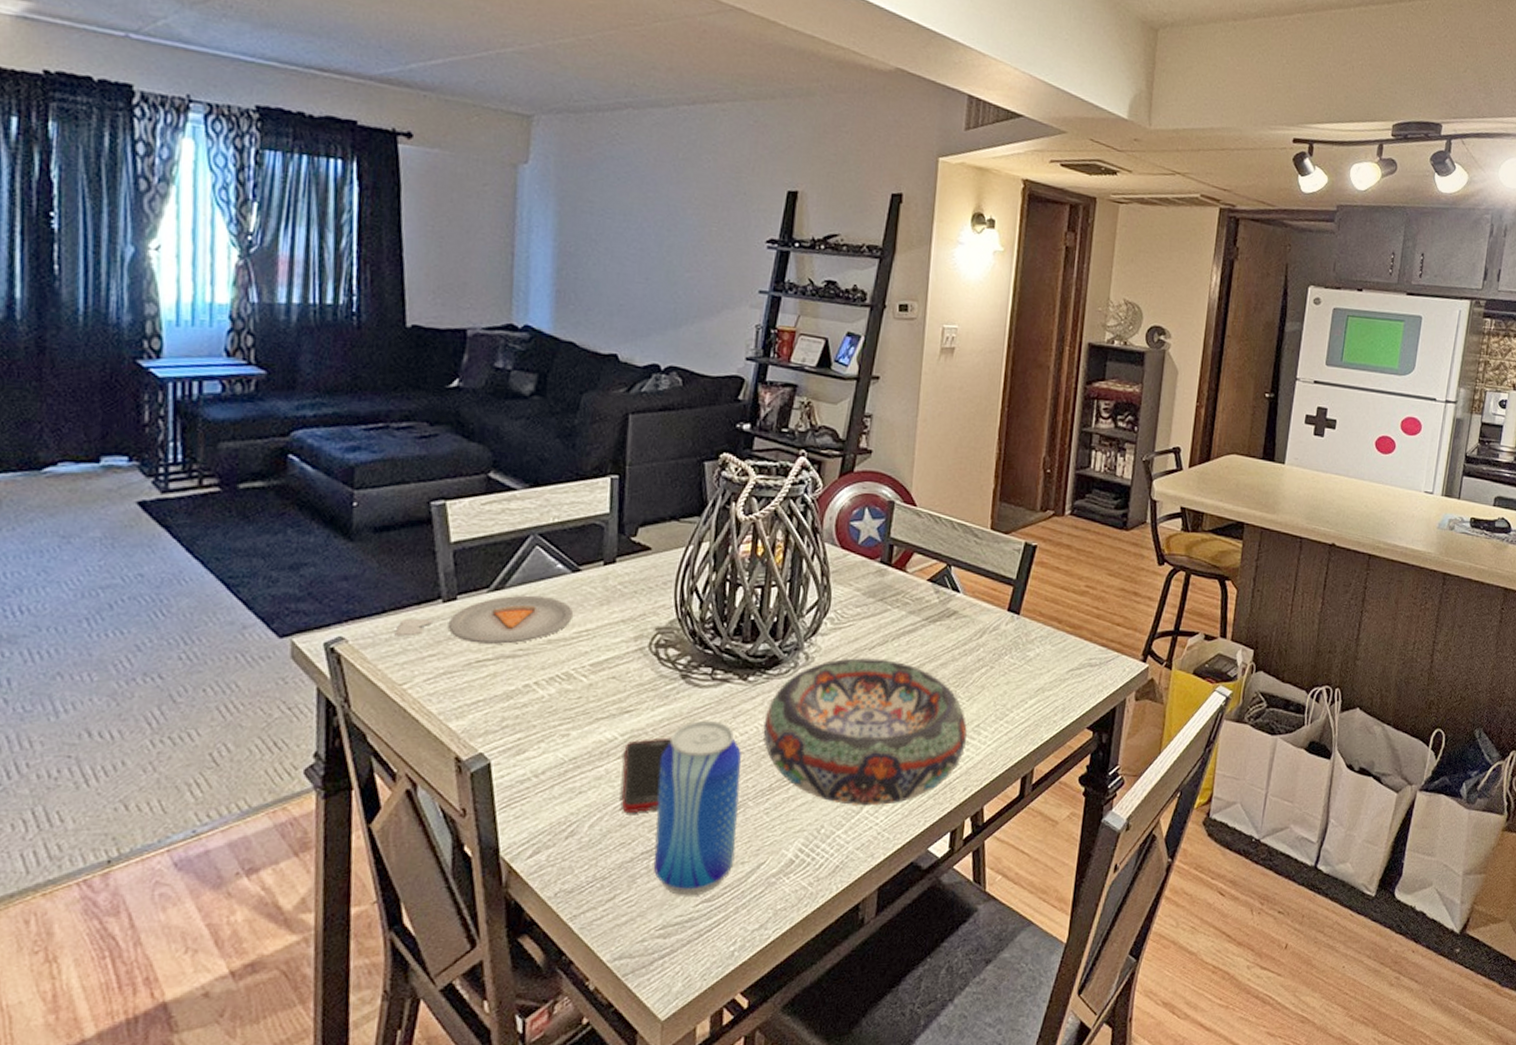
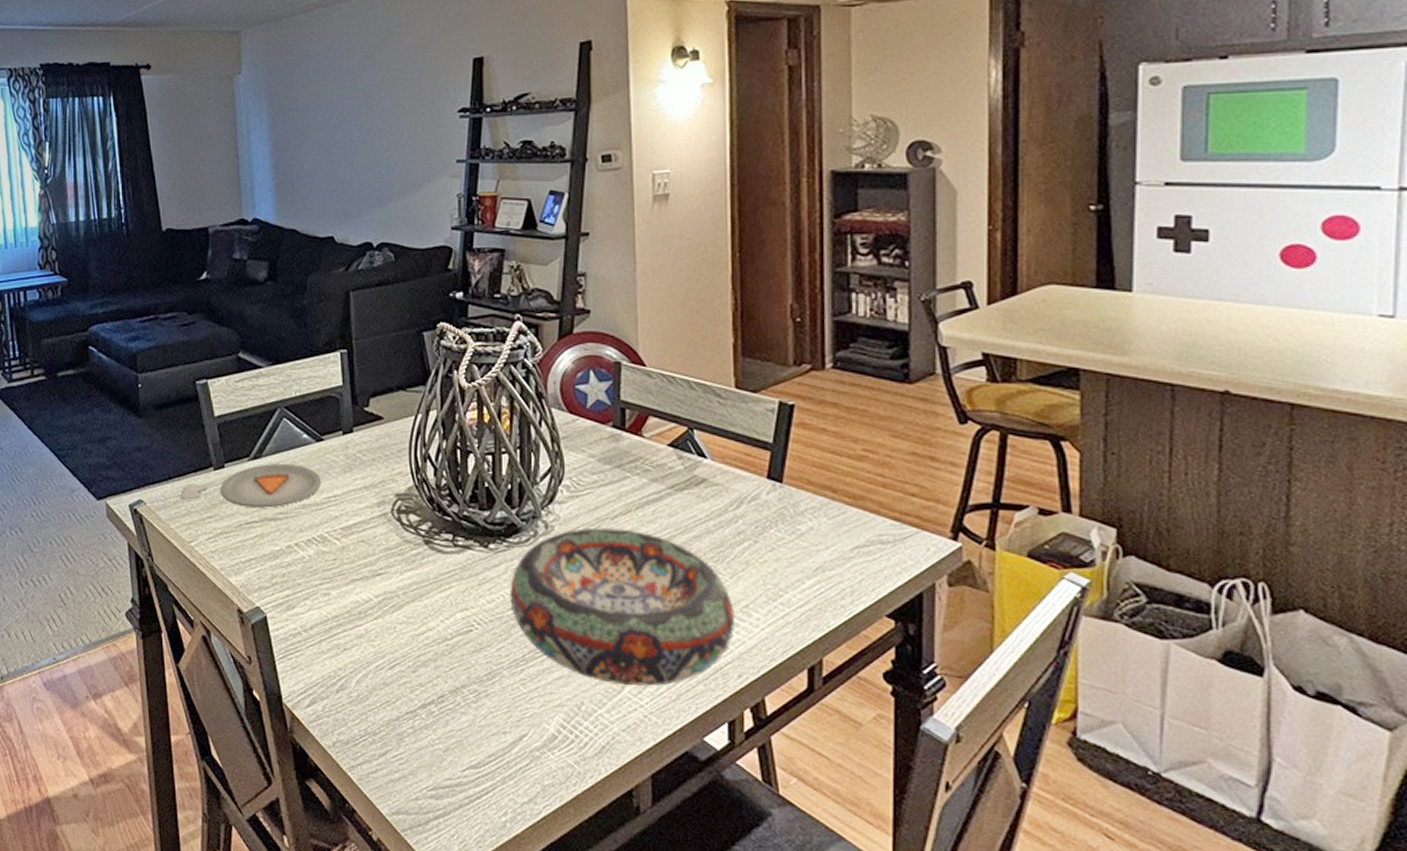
cell phone: present [622,737,673,814] -> none [379,601,423,673]
beer can: present [653,721,741,896] -> none [414,586,496,761]

